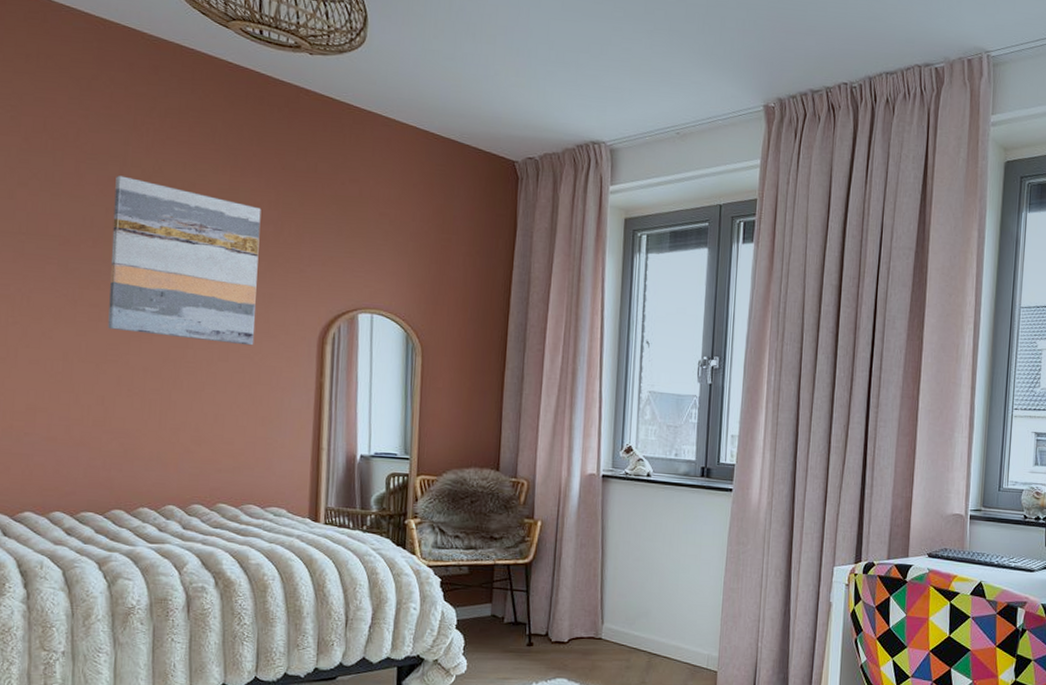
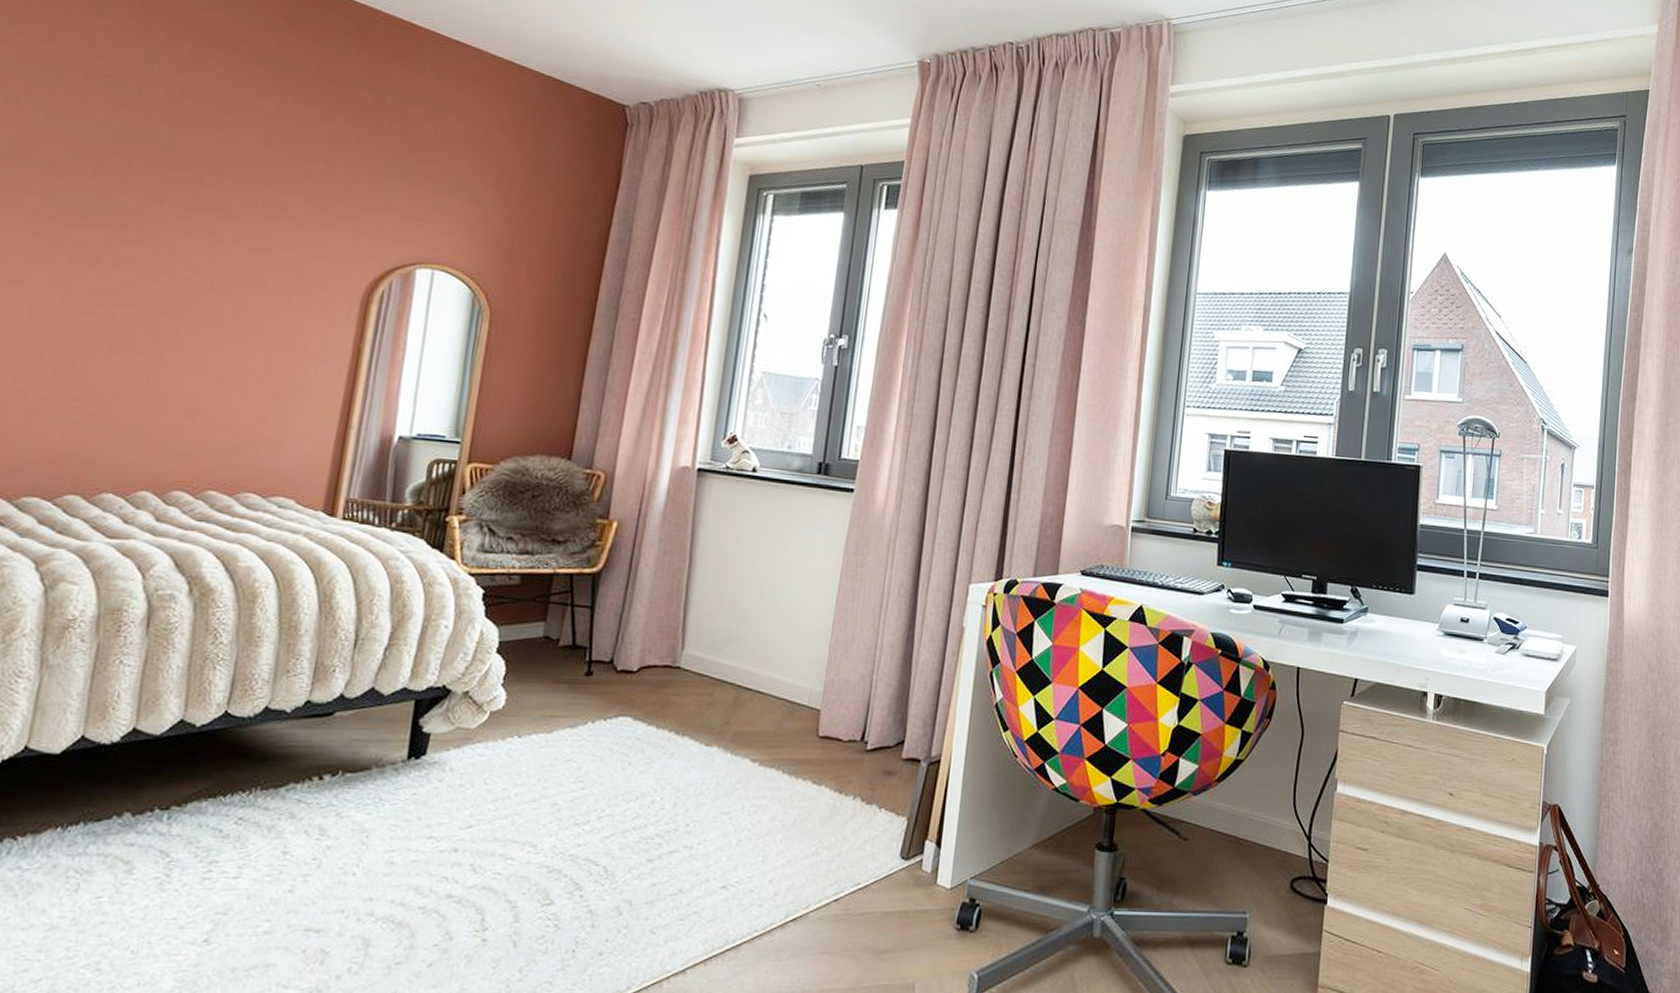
wall art: present [108,175,261,346] -> none [95,96,311,301]

